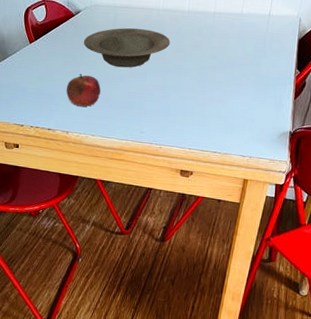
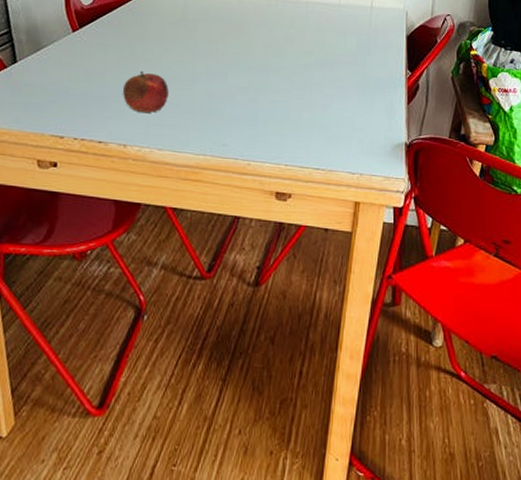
bowl: present [83,28,171,68] -> none [144,16,256,65]

